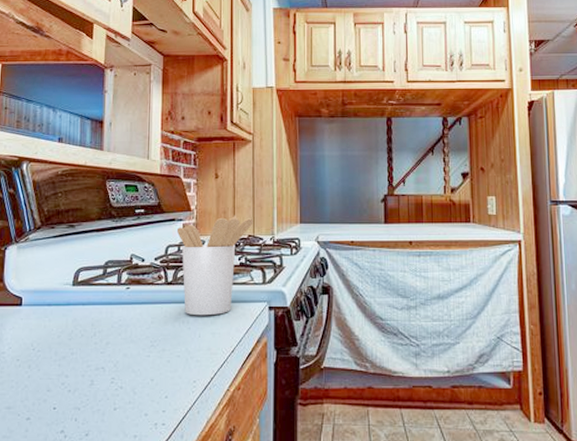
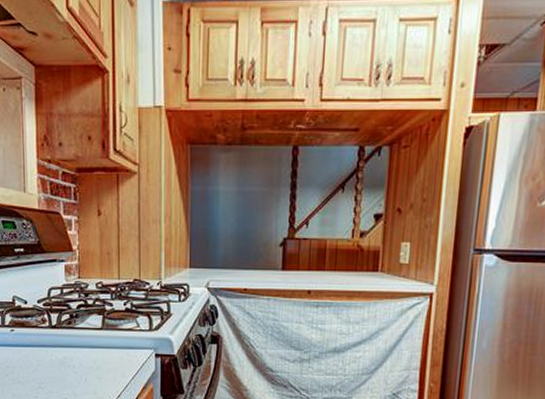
utensil holder: present [176,215,253,316] -> none [58,256,139,361]

